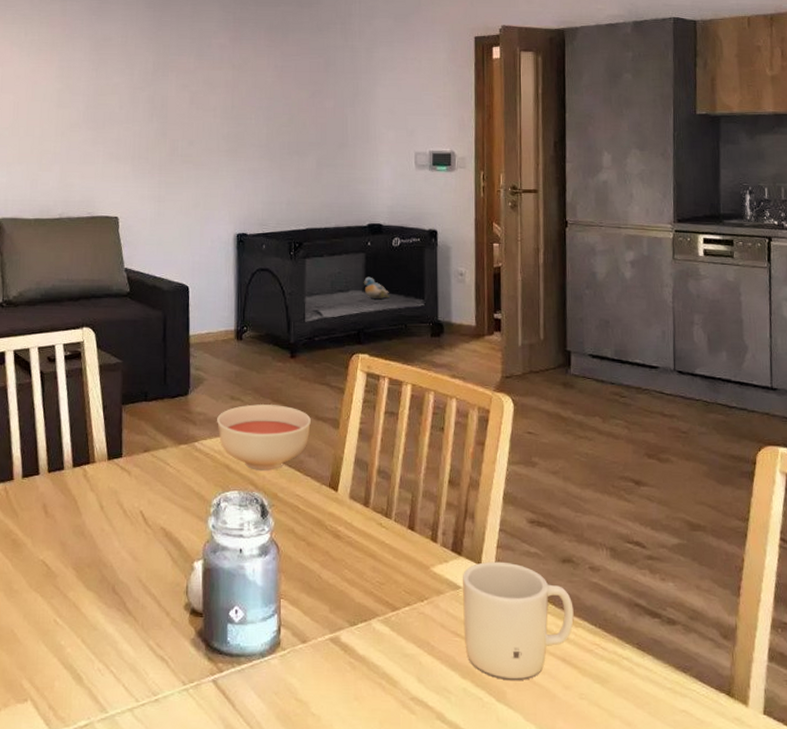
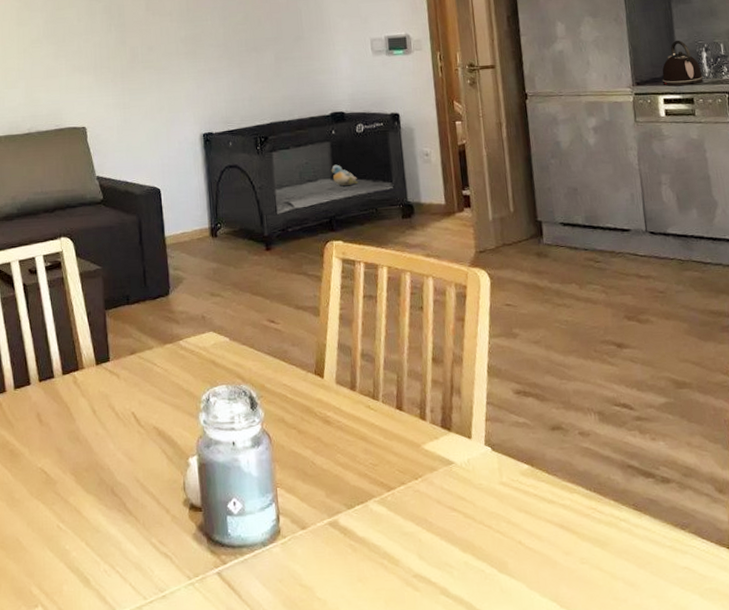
bowl: present [217,404,311,471] -> none [199,297,292,363]
mug: present [463,561,574,681] -> none [454,434,569,551]
kettle: none [703,180,745,227] -> present [662,40,703,87]

